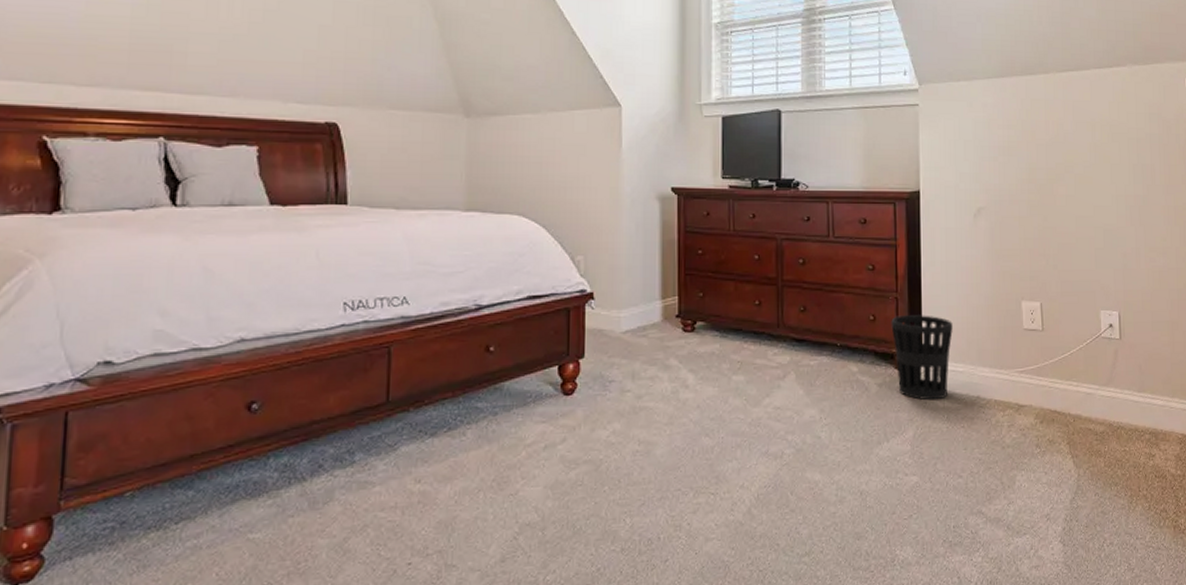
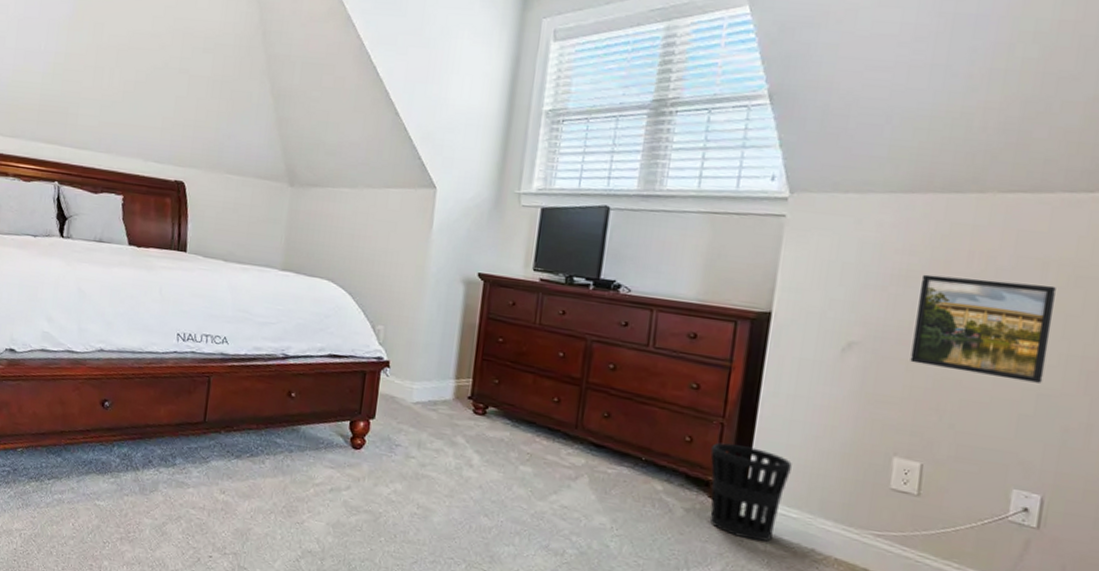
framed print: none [1018,142,1105,221] -> present [910,274,1056,383]

